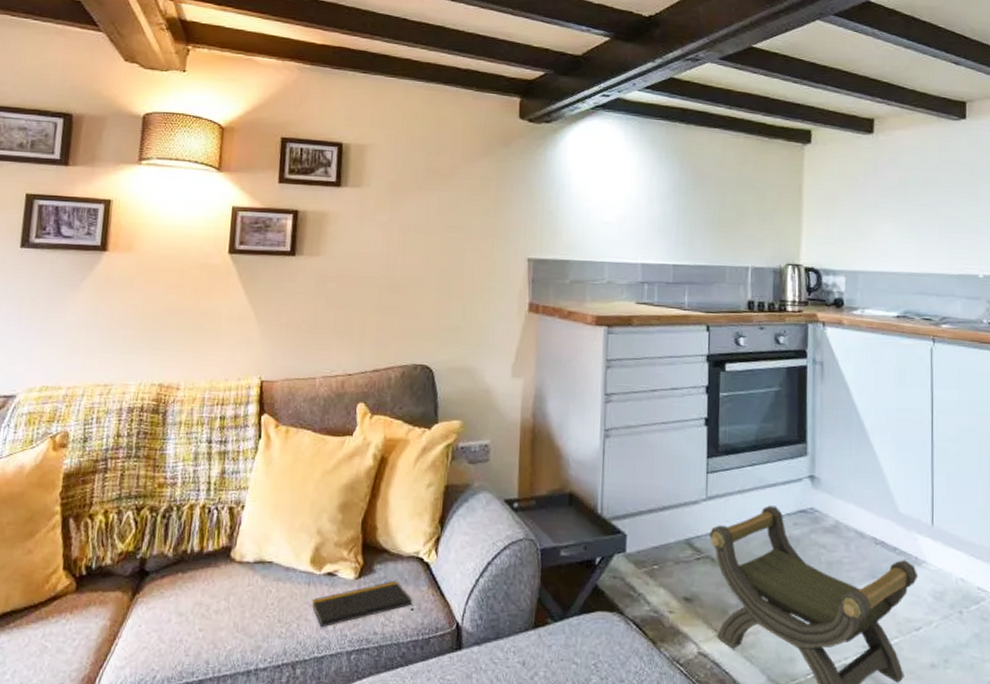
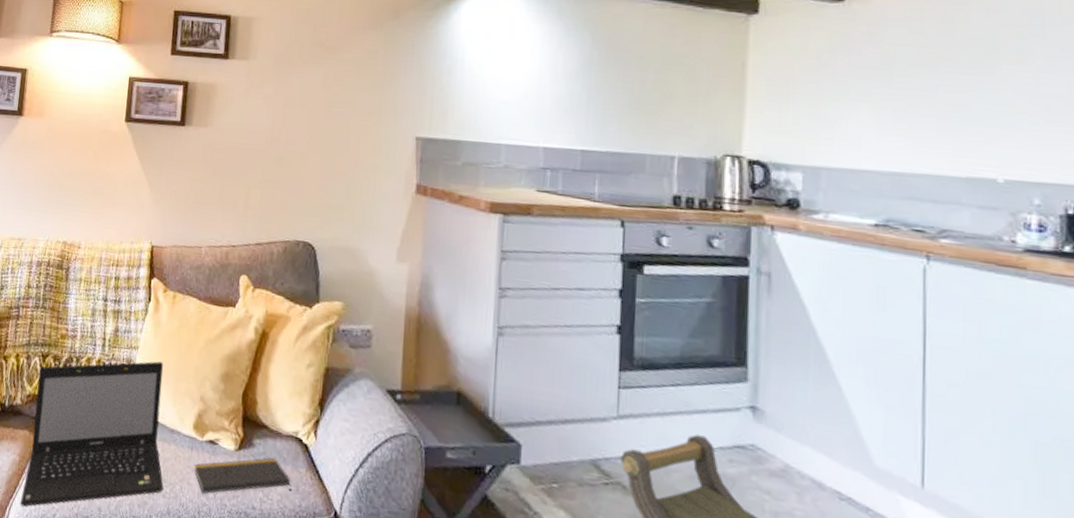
laptop: none [113,499,279,674] -> present [21,361,164,507]

